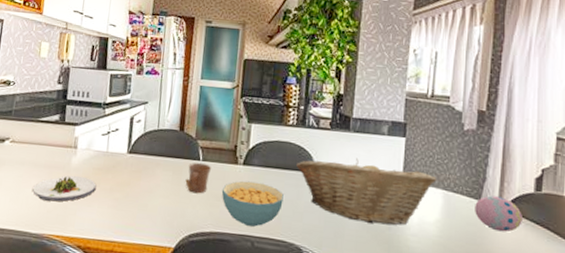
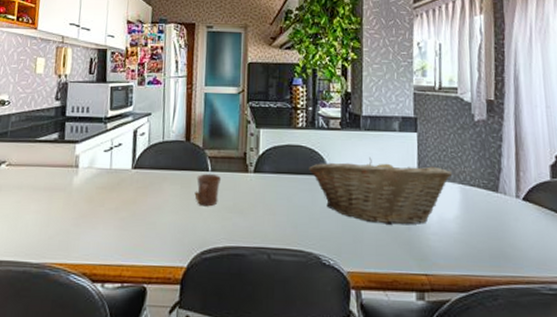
salad plate: present [31,175,97,202] -> none [31,196,101,227]
cereal bowl: present [221,181,284,227] -> none [233,189,298,238]
decorative egg: present [475,195,522,232] -> none [493,186,542,224]

